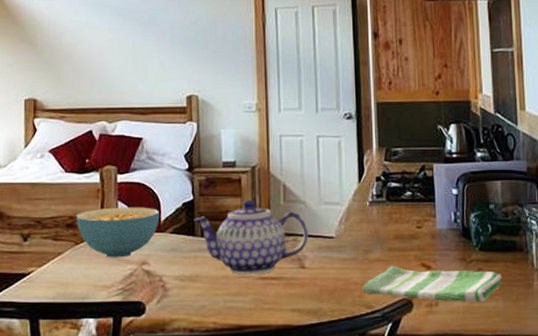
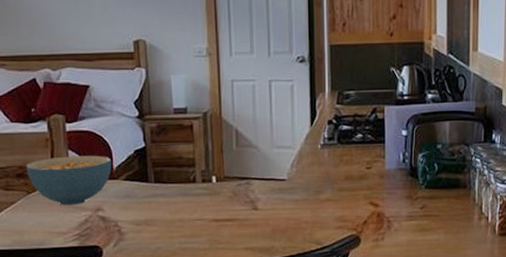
teapot: present [194,200,309,275] -> none [146,146,261,218]
dish towel: present [362,266,503,302] -> none [313,205,446,236]

